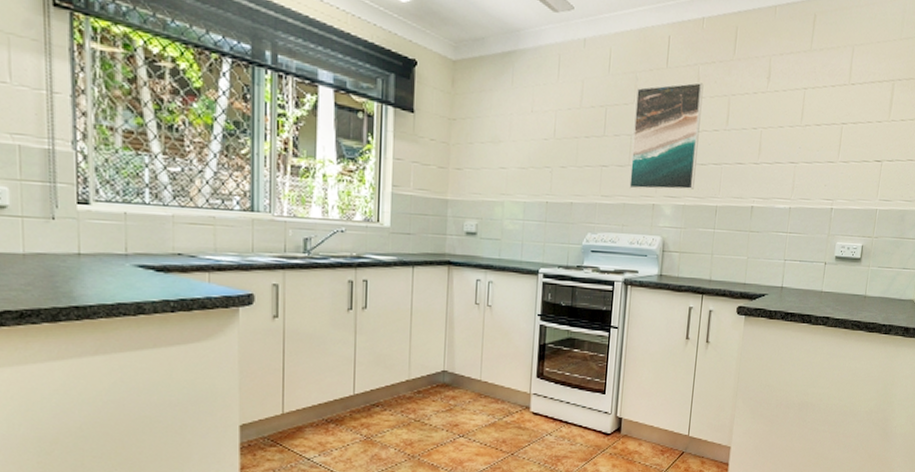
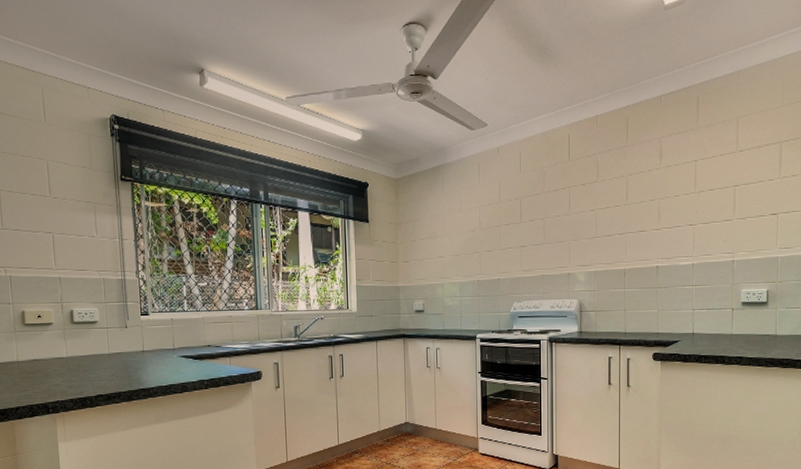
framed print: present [629,82,704,190] -> none [546,169,603,262]

